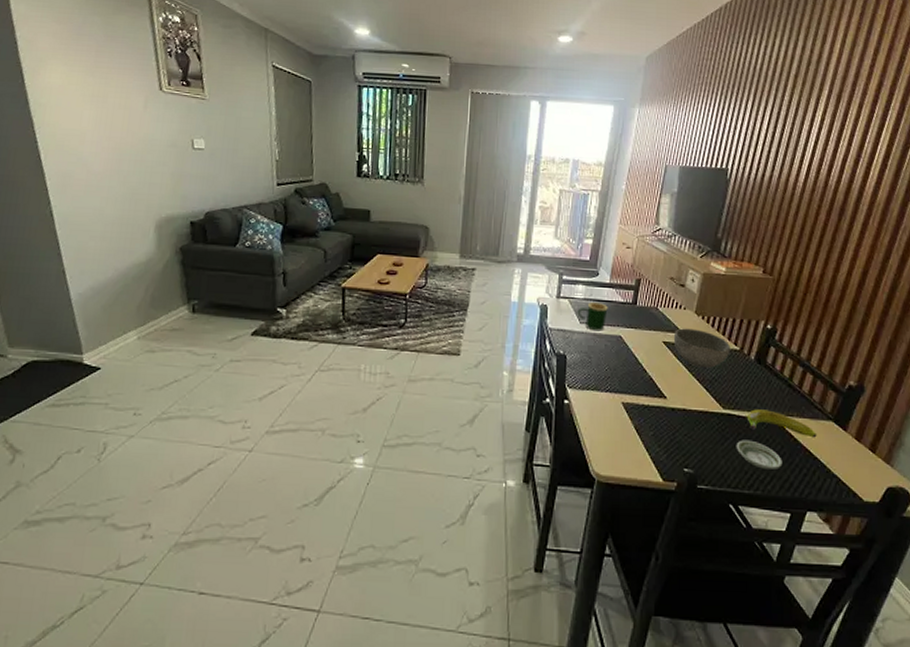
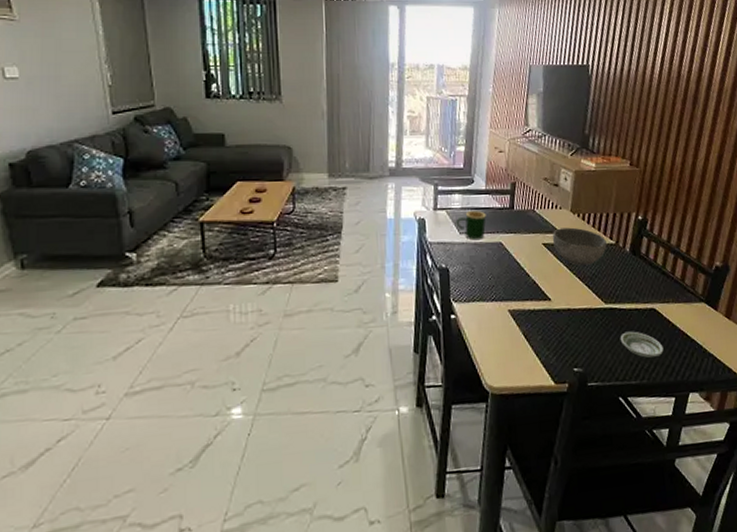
banana: present [746,409,817,438] -> none [627,299,692,321]

